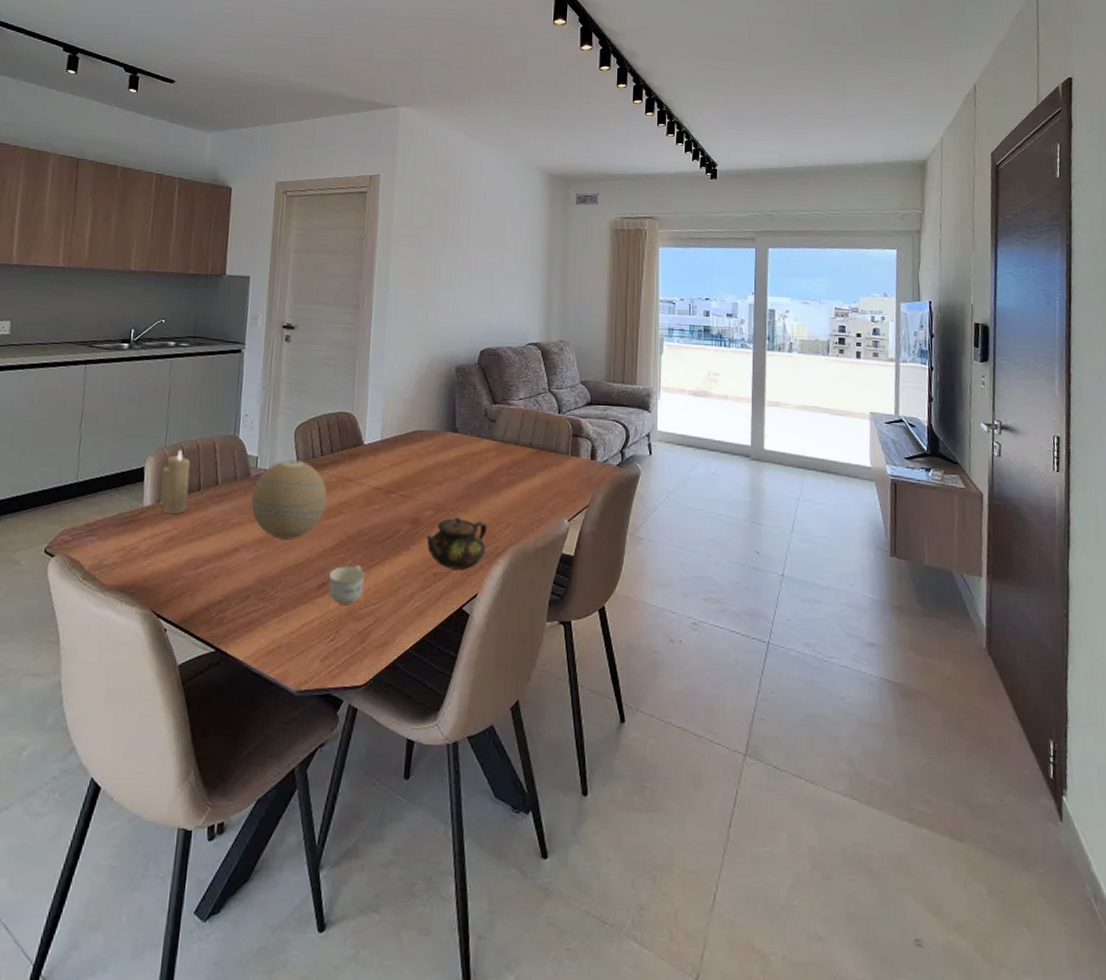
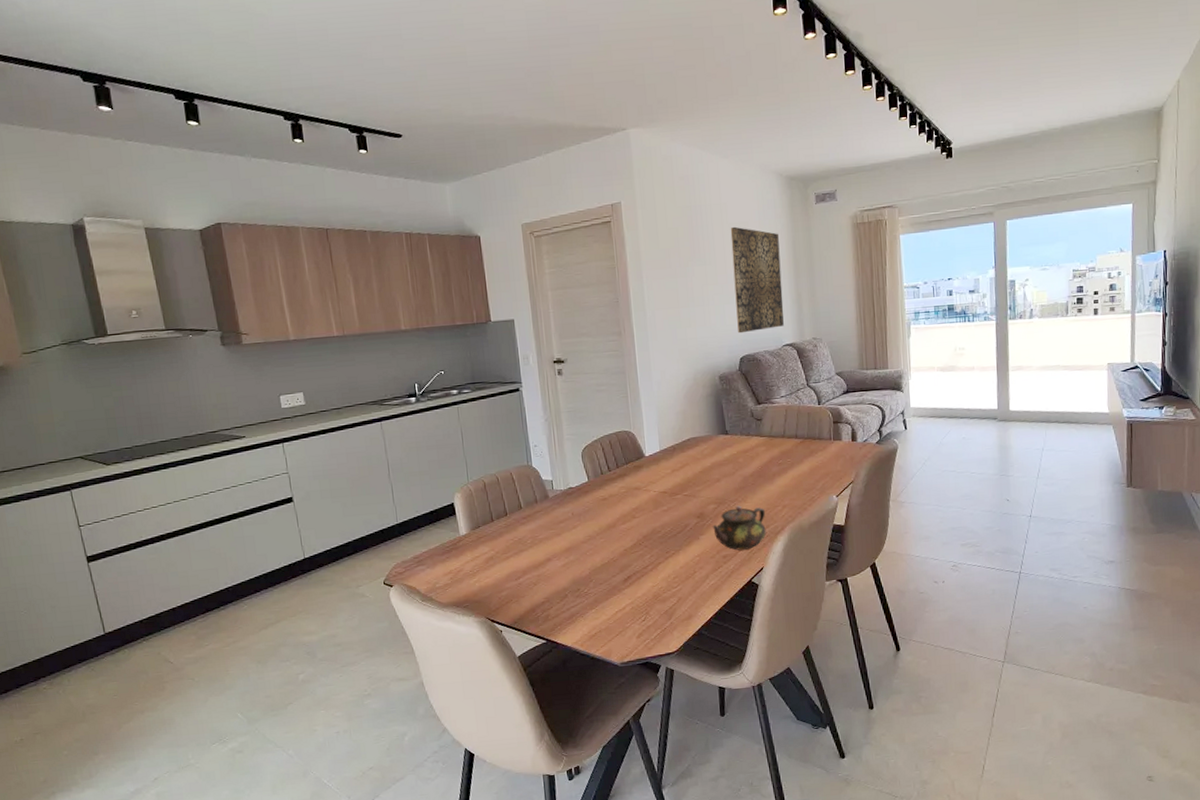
candle: present [160,450,191,515] -> none [470,484,498,539]
decorative orb: present [251,460,327,540] -> none [553,478,621,546]
cup: present [328,565,365,606] -> none [632,558,665,592]
wall art: none [482,215,535,325] -> present [730,226,784,334]

